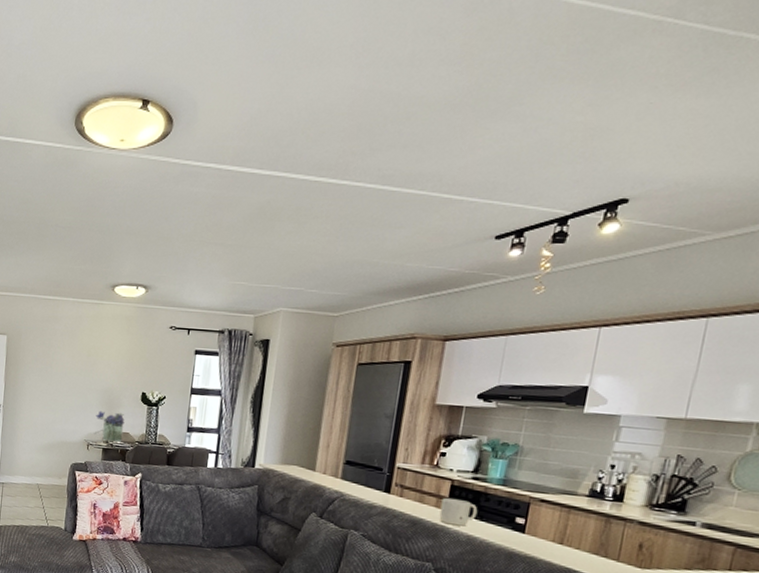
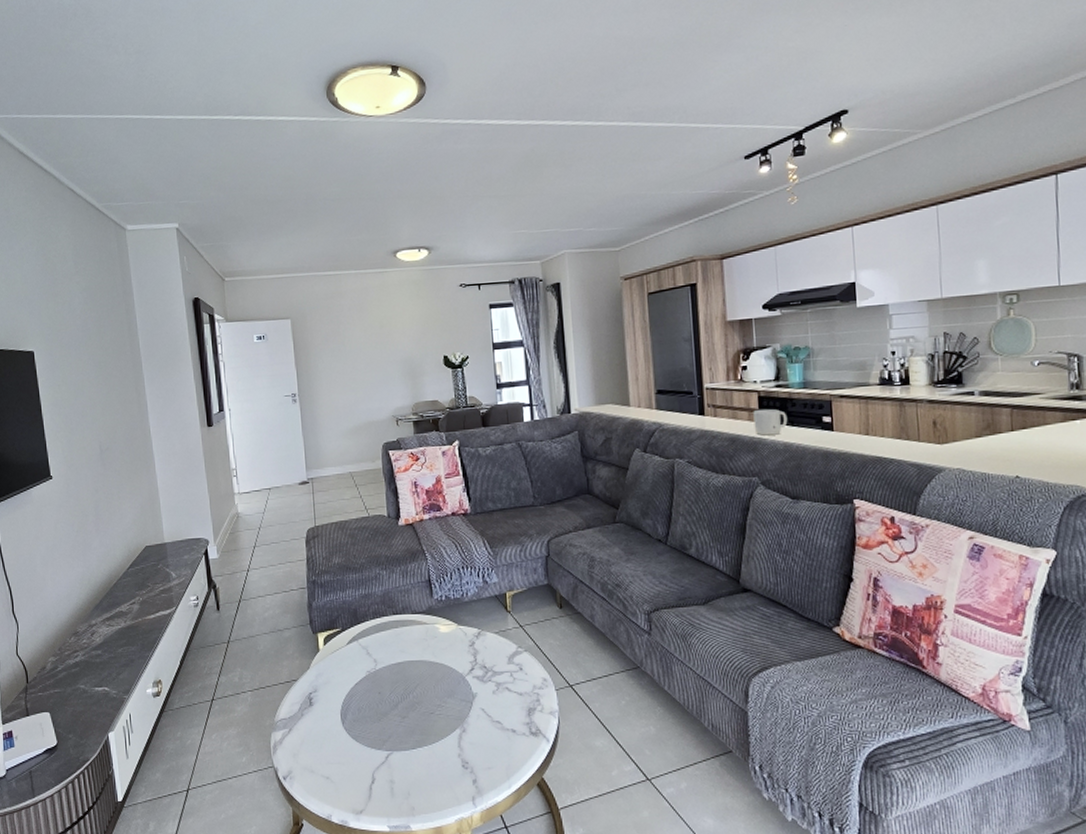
flower bouquet: present [94,410,125,444] -> none [400,380,432,416]

